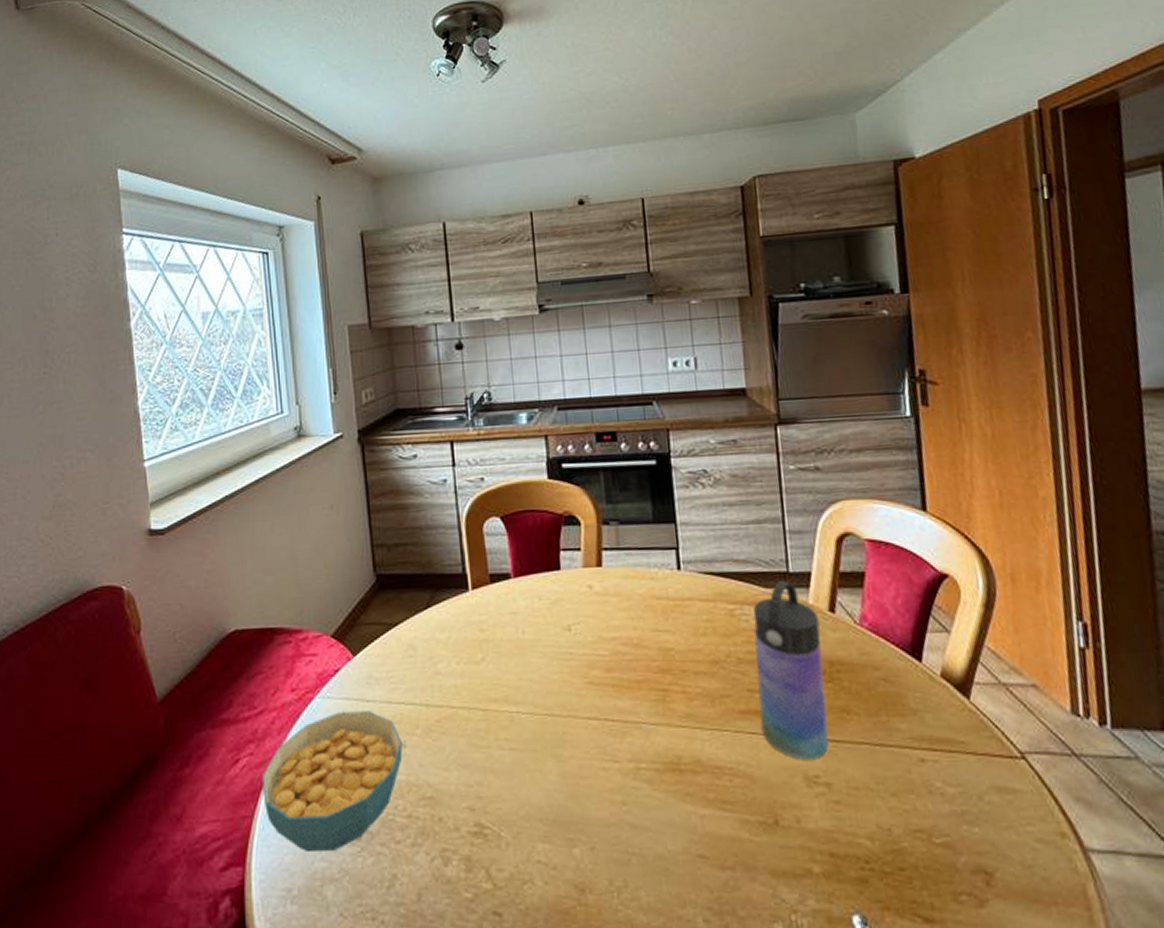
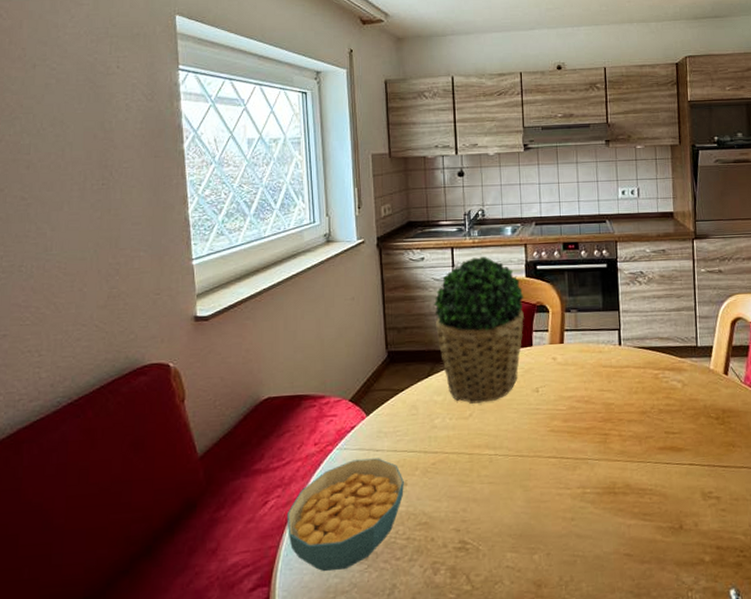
potted plant: none [430,453,548,644] -> present [433,257,524,404]
water bottle: present [753,579,829,760] -> none [671,351,720,481]

